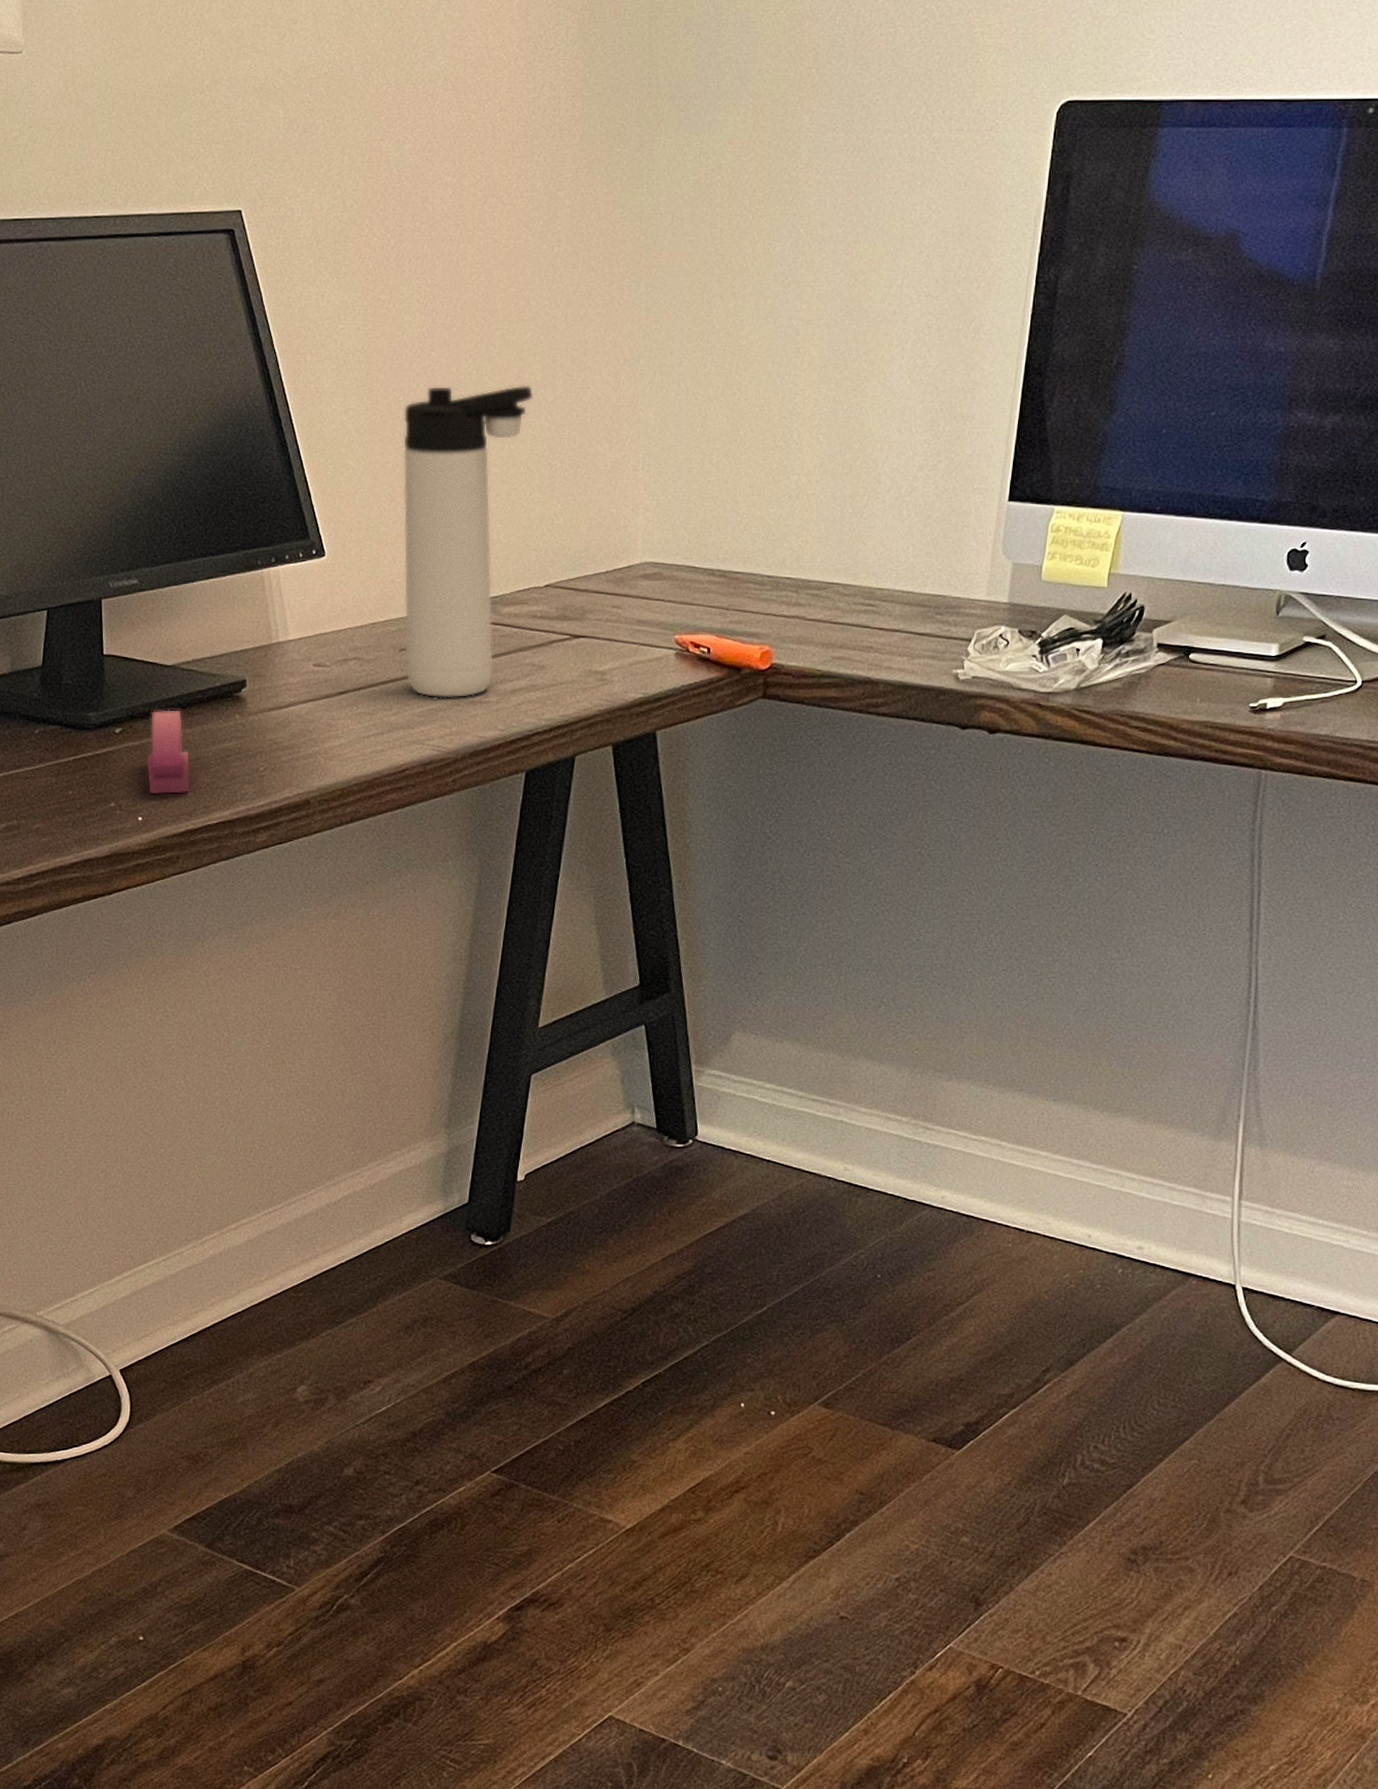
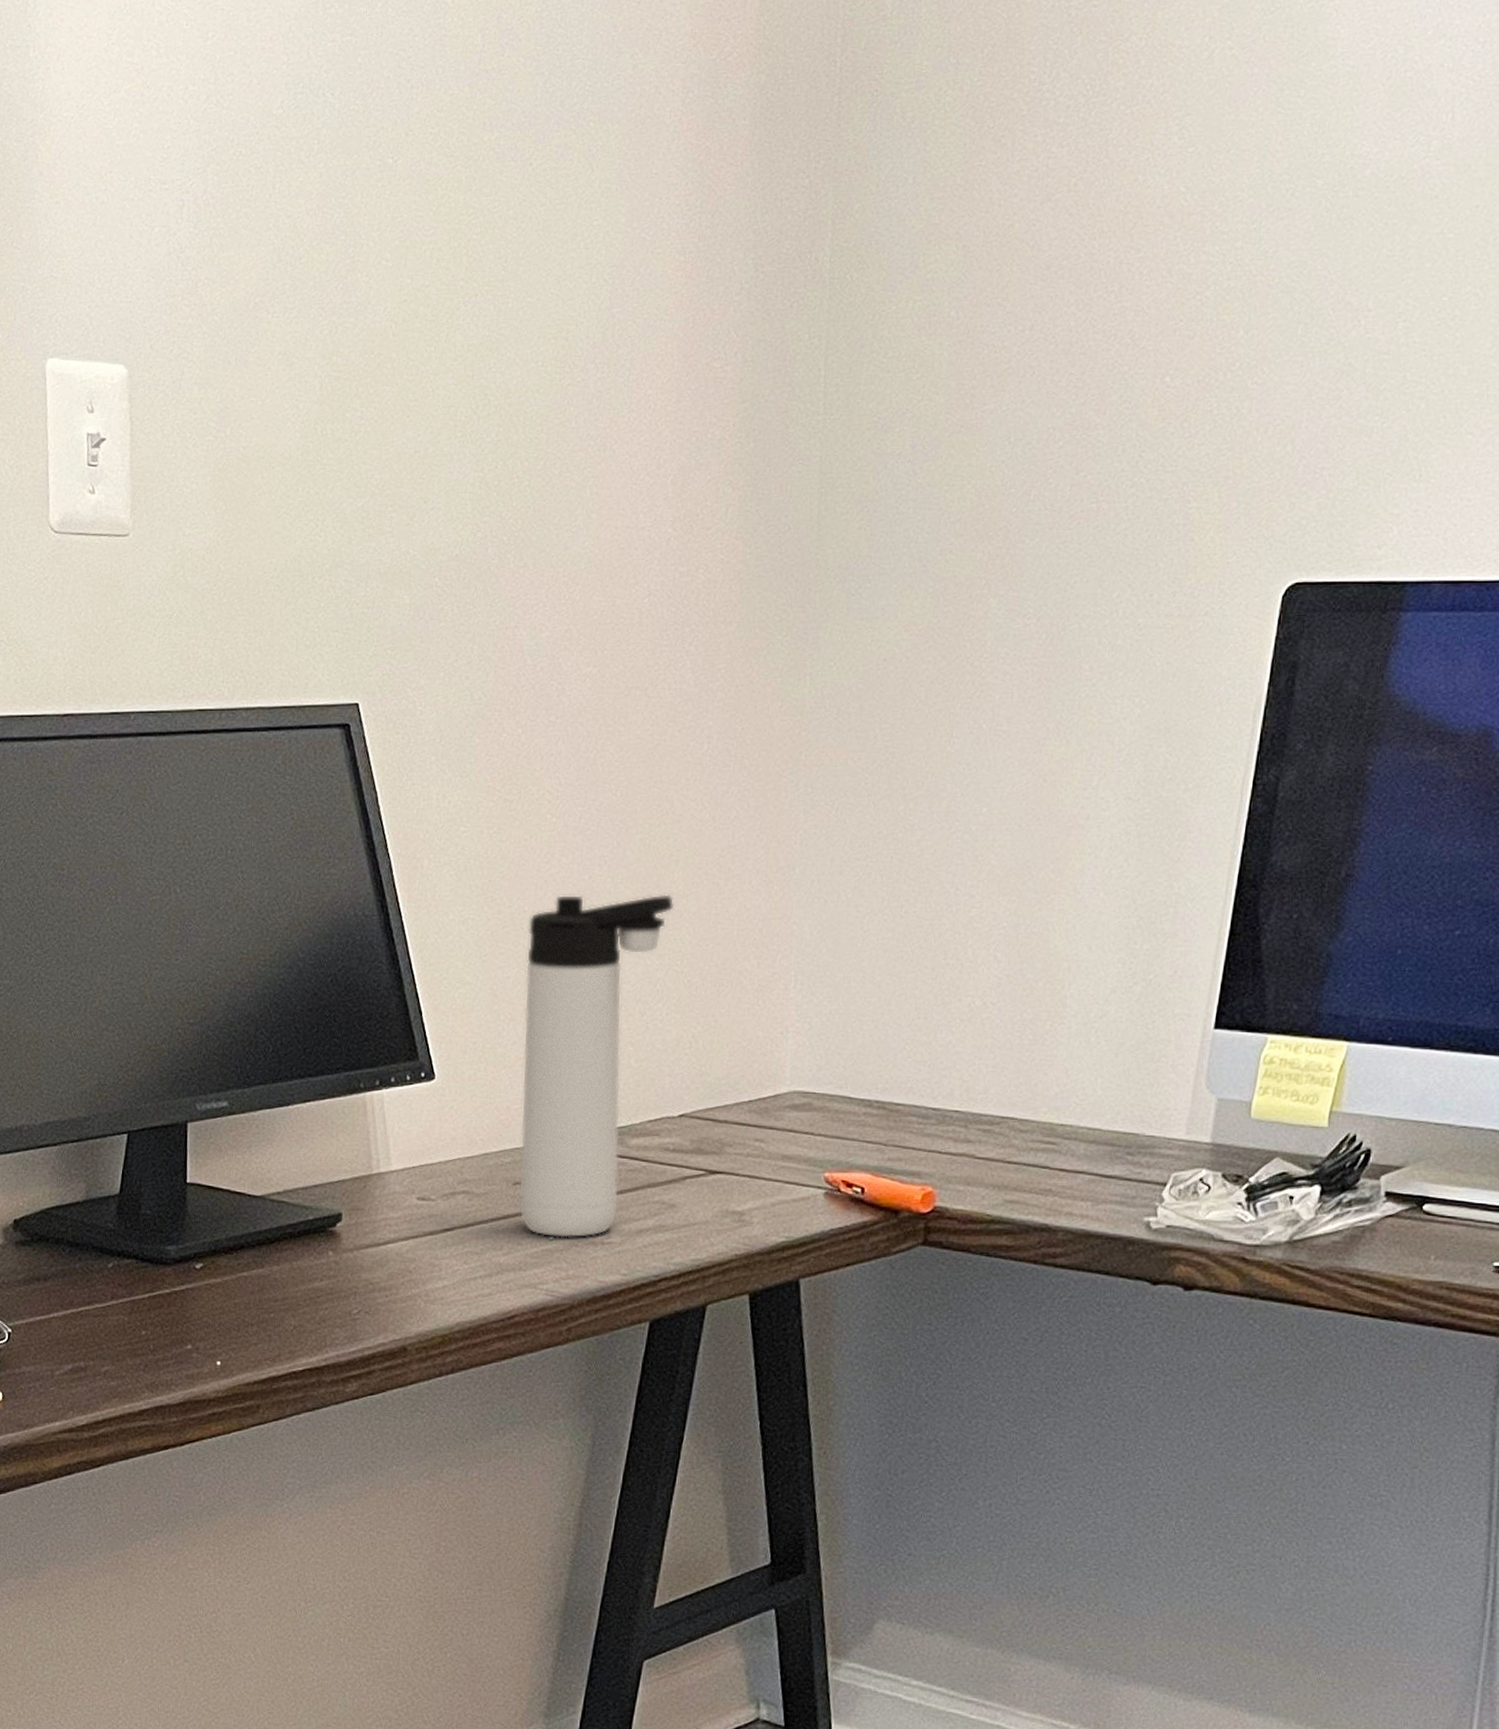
stapler: present [145,710,191,795] -> none [227,1244,277,1338]

